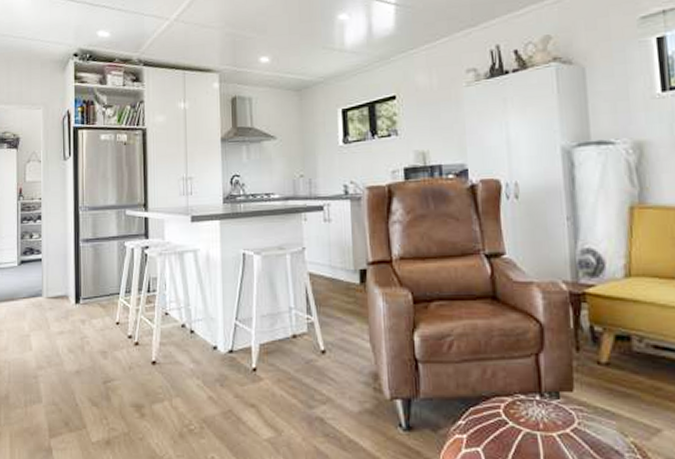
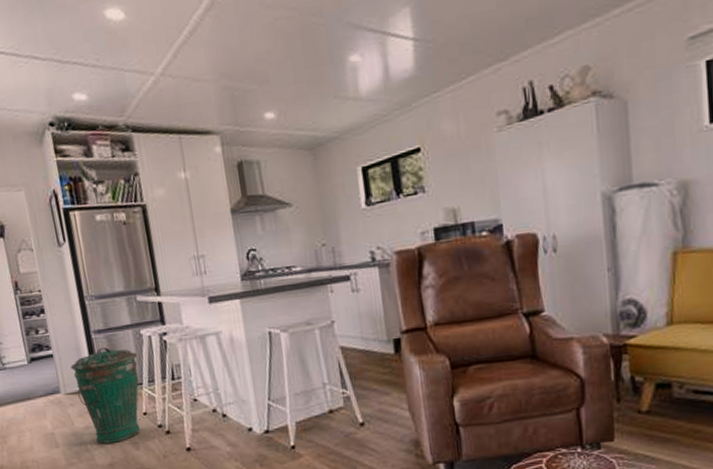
trash can: none [56,256,119,351] -> present [70,347,141,445]

